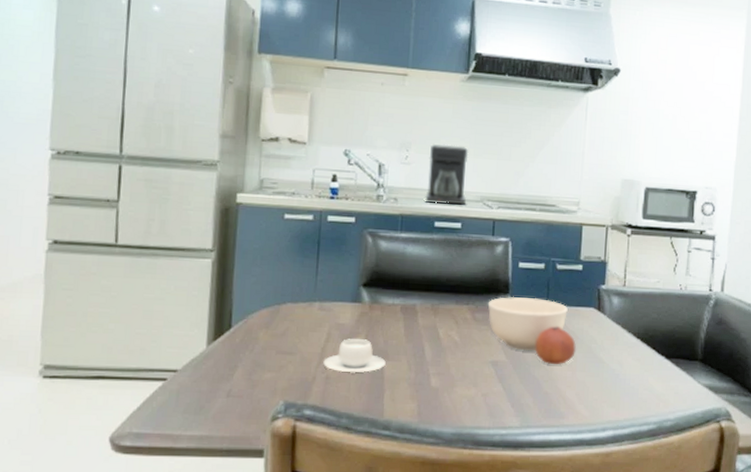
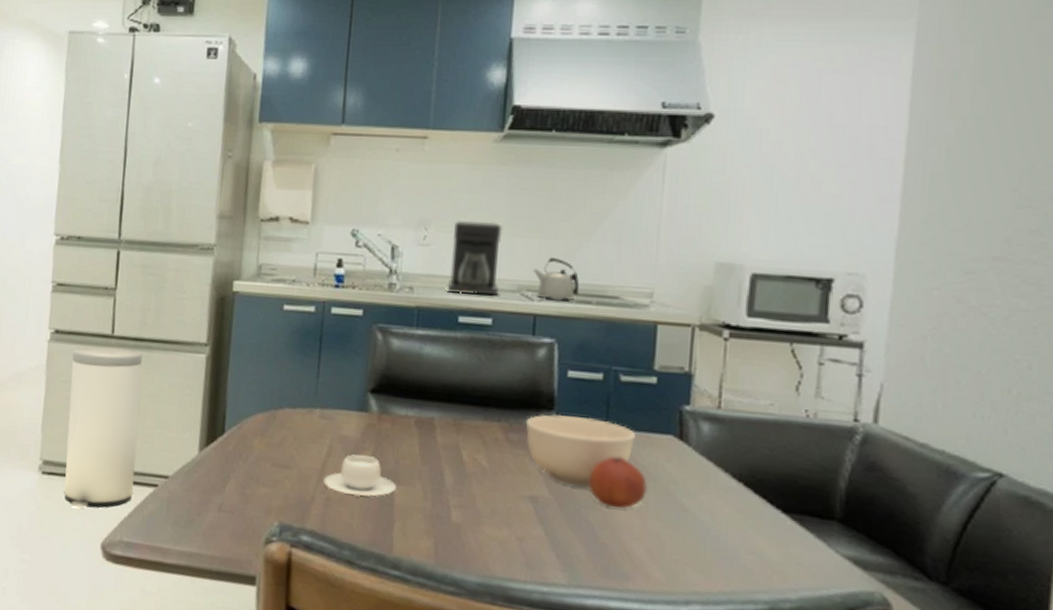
pedal bin: none [67,255,148,406] -> present [64,346,142,508]
kettle: none [492,174,527,209] -> present [532,256,580,301]

